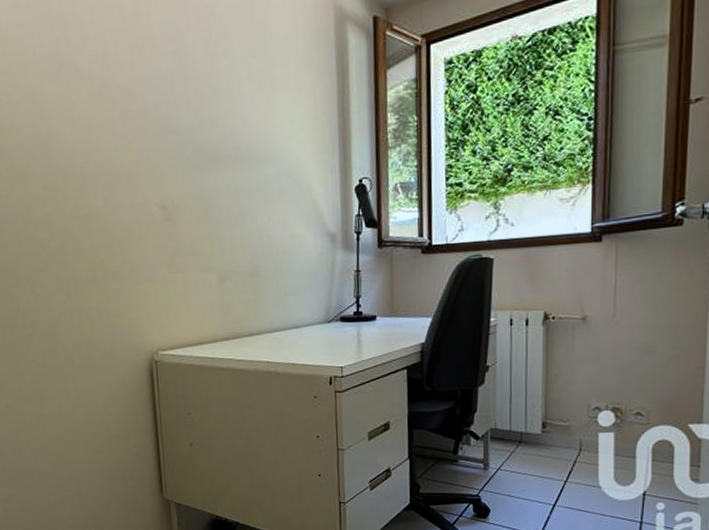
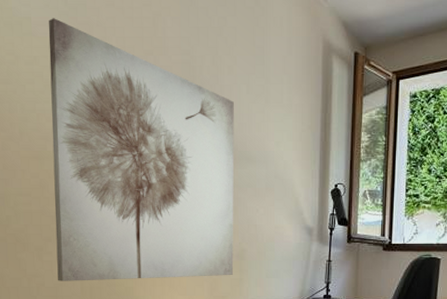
wall art: none [20,17,247,316] -> present [48,18,234,281]

